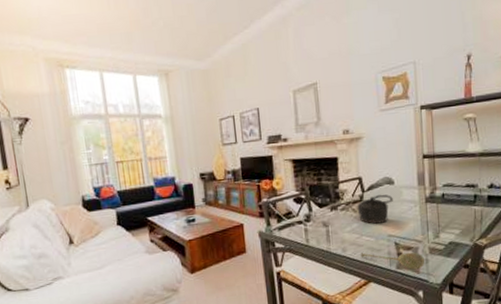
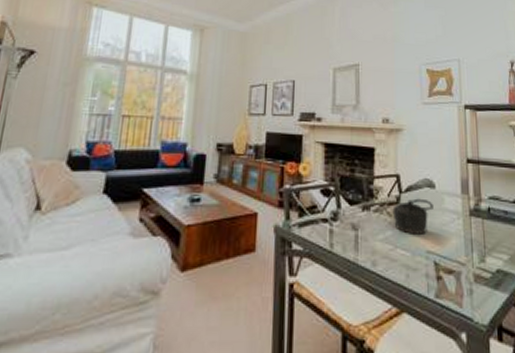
soupspoon: present [360,252,424,270] -> none [393,270,468,302]

